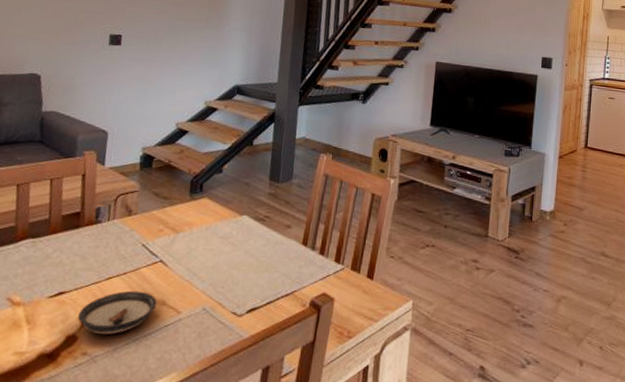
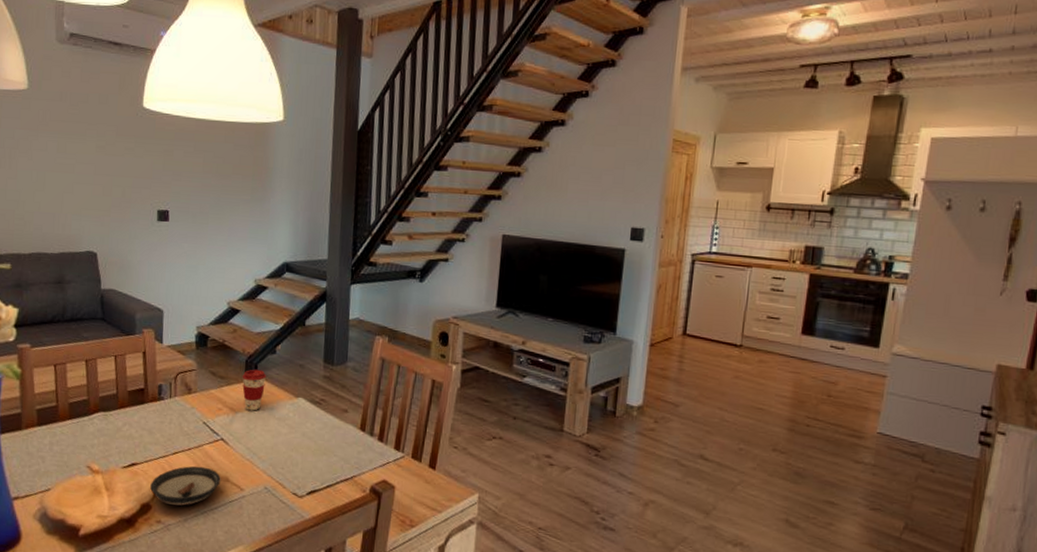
coffee cup: none [186,188,212,231] -> present [242,369,267,411]

